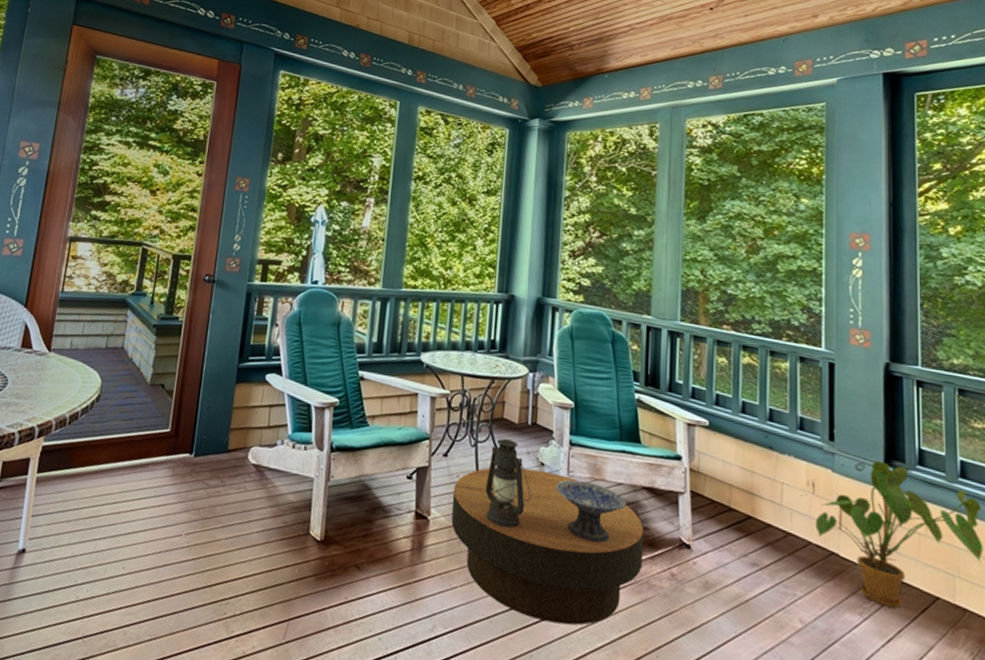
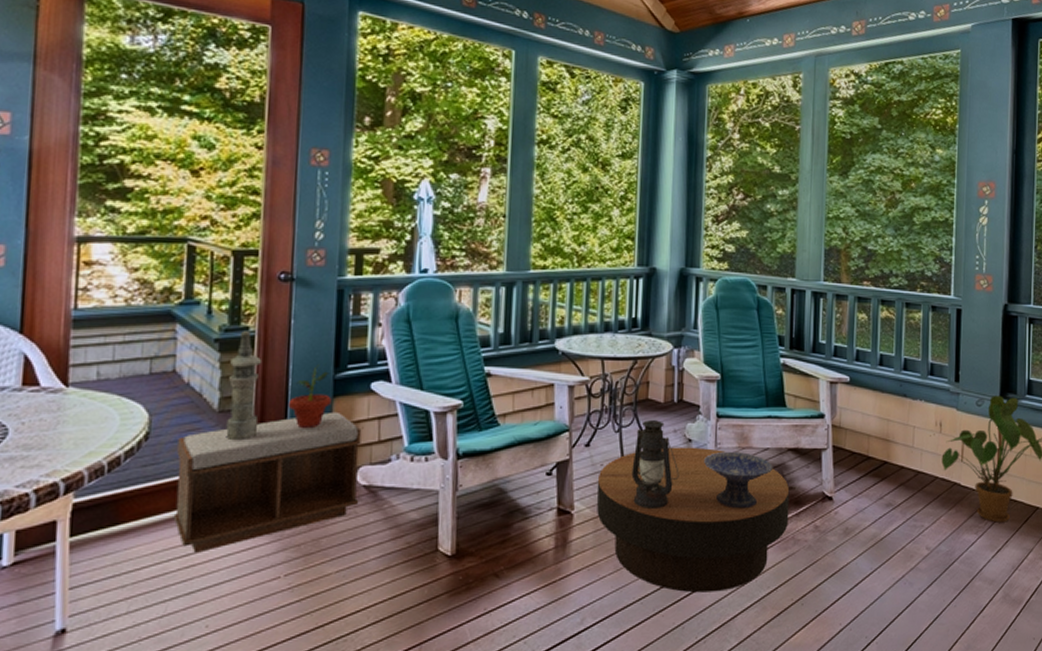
bench: none [109,395,256,503] -> present [173,411,362,553]
lantern: none [153,320,186,411] -> present [226,331,263,441]
potted plant: none [201,354,235,408] -> present [288,365,332,428]

